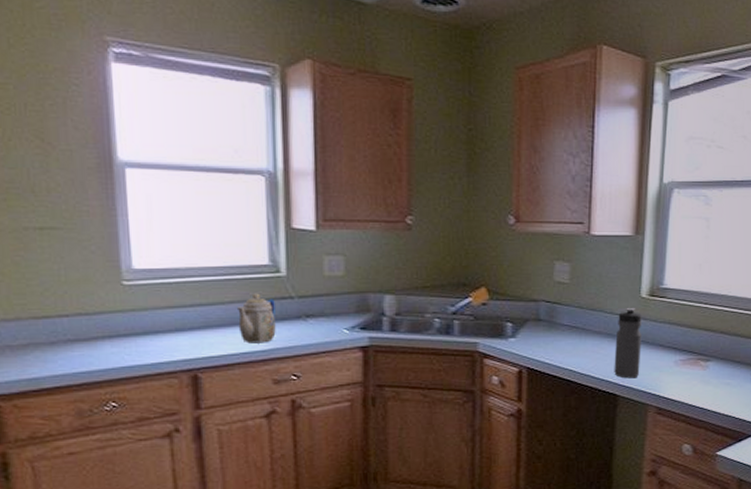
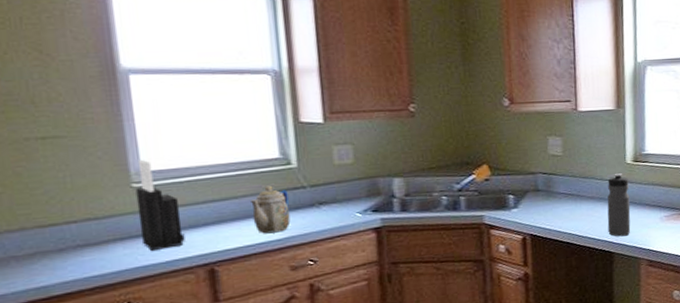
knife block: none [125,256,171,351] -> present [135,159,185,250]

